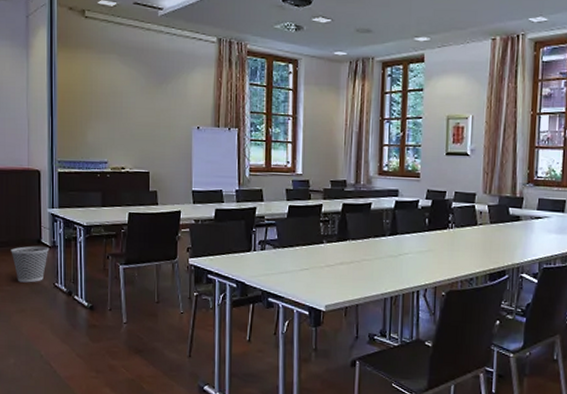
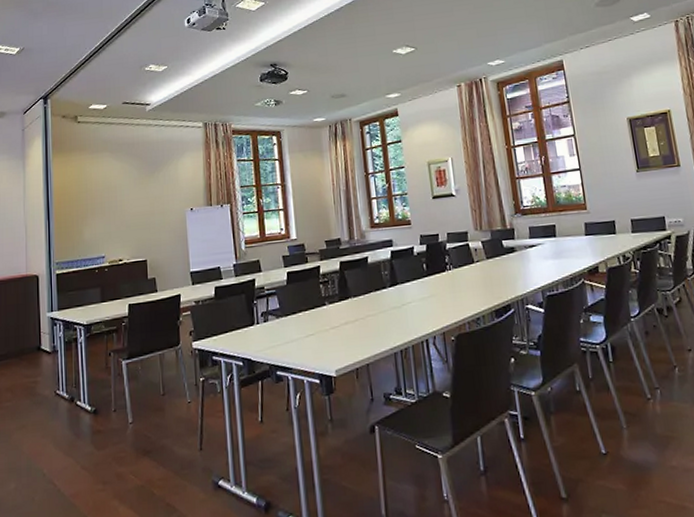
wastebasket: present [11,245,50,283] -> none [10,352,50,396]

